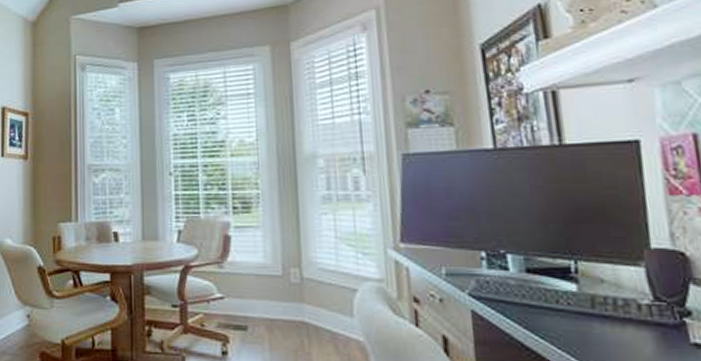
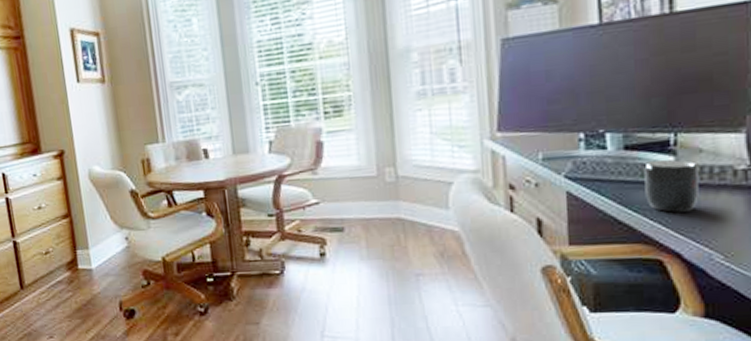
mug: none [547,286,606,343] -> present [644,159,699,213]

